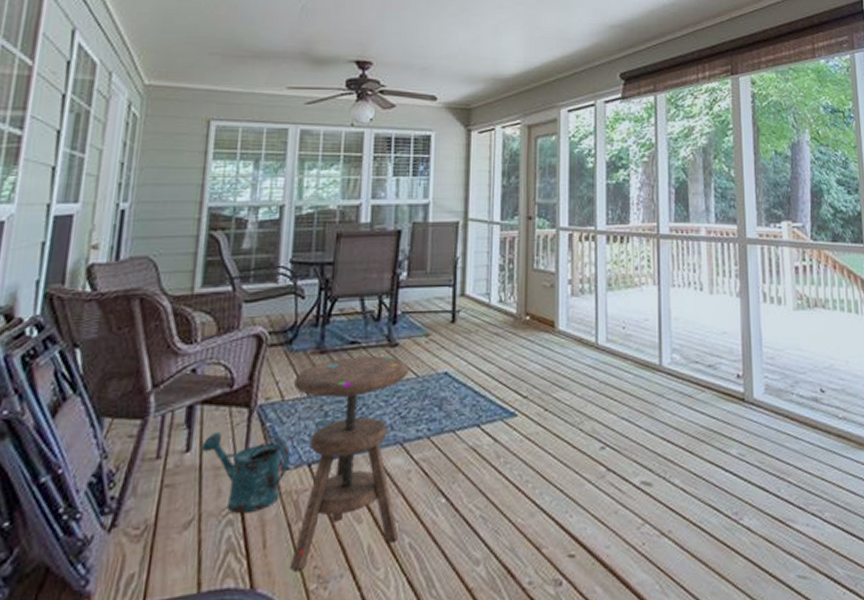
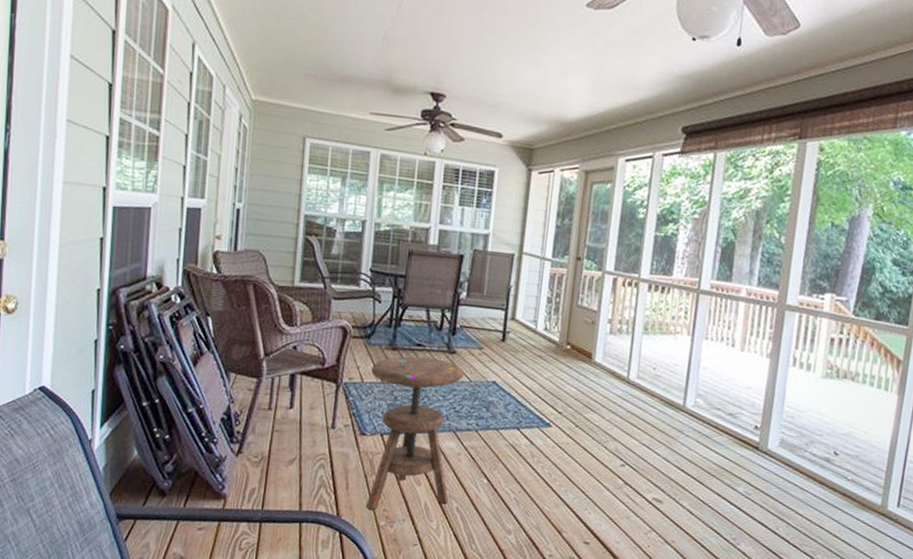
watering can: present [201,431,291,513] -> none [301,397,368,462]

